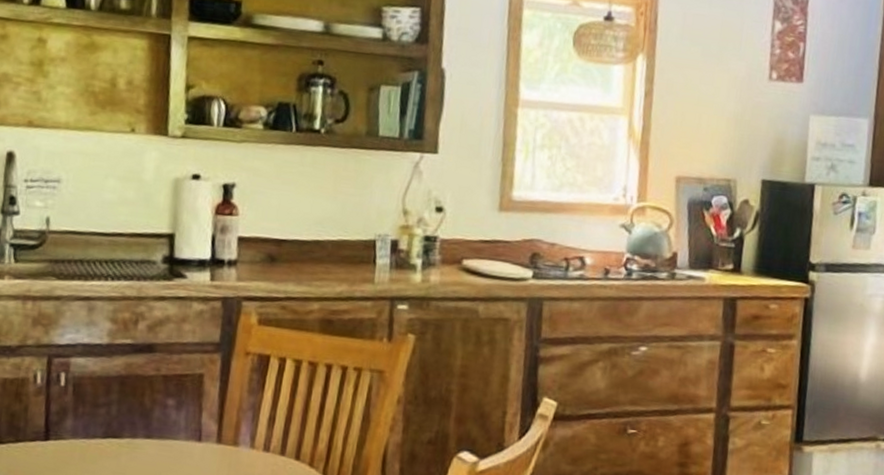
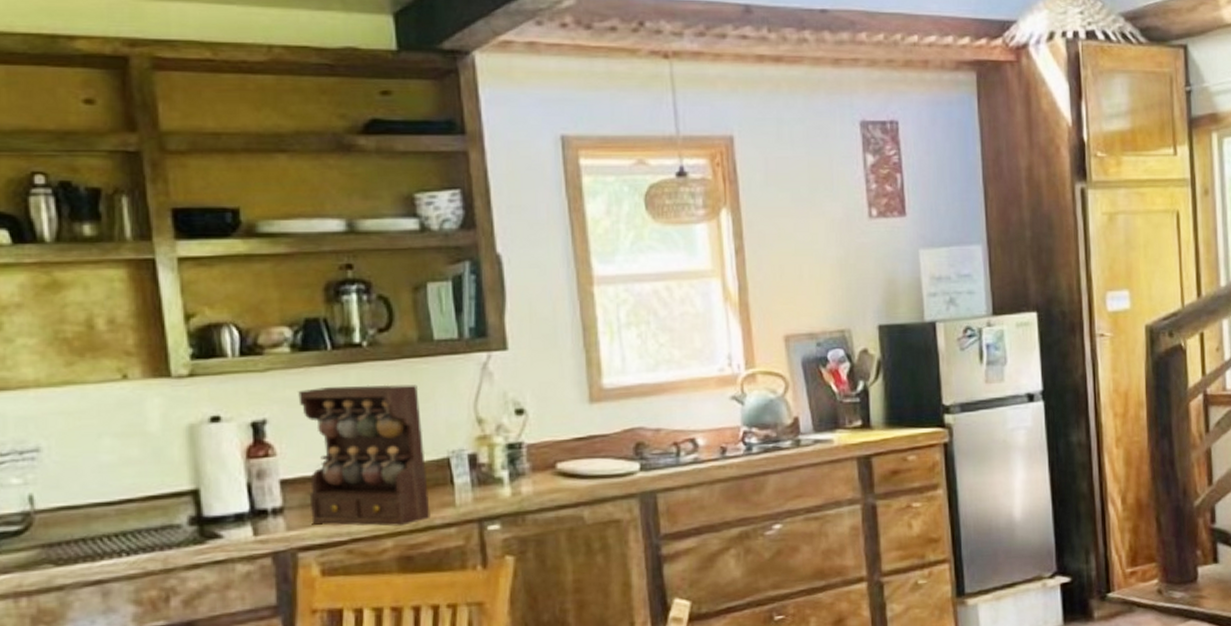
spice rack: none [257,162,359,293] -> present [298,384,431,527]

